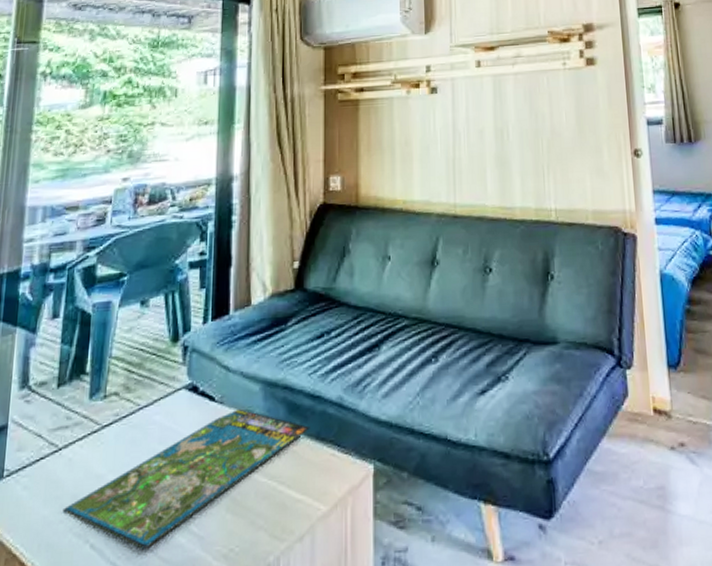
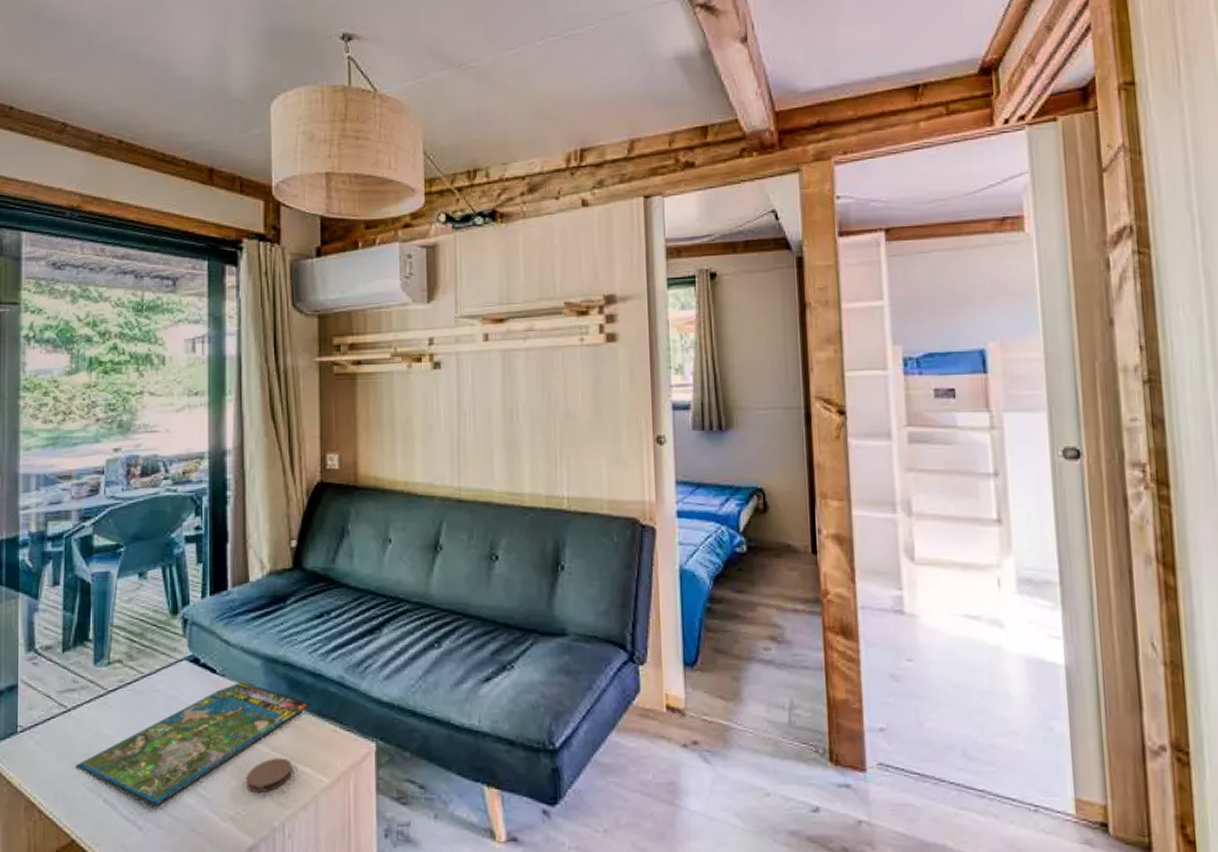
coaster: none [241,486,289,526] -> present [246,758,292,792]

